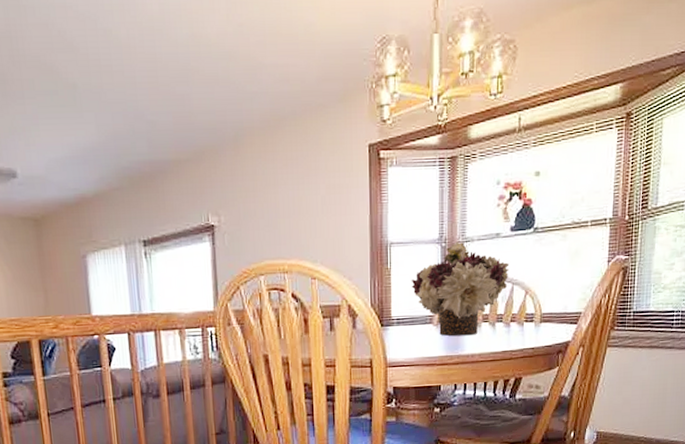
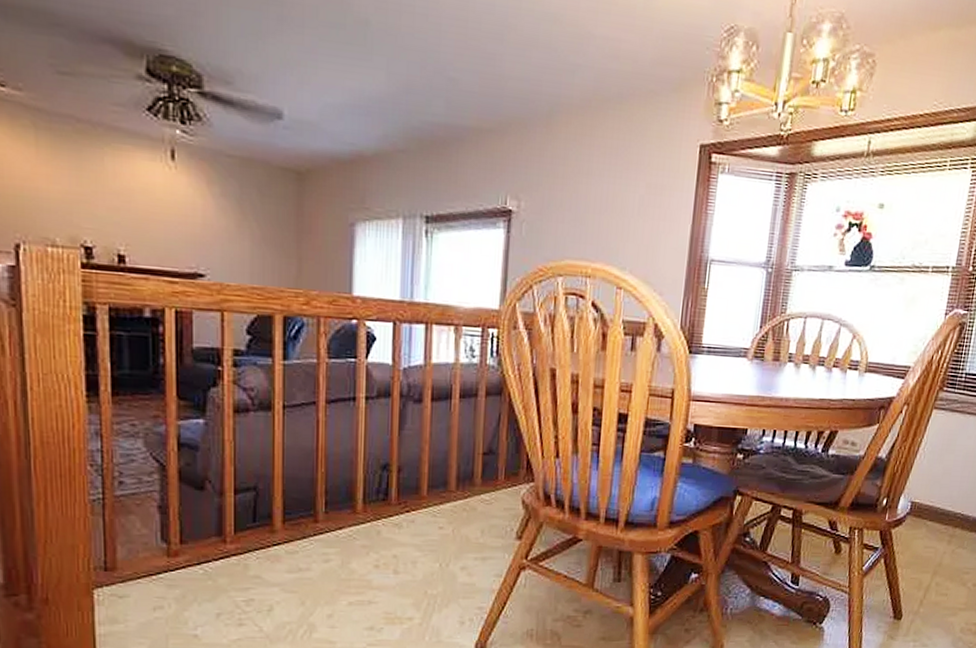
flower arrangement: present [411,241,509,336] -> none [728,268,839,377]

